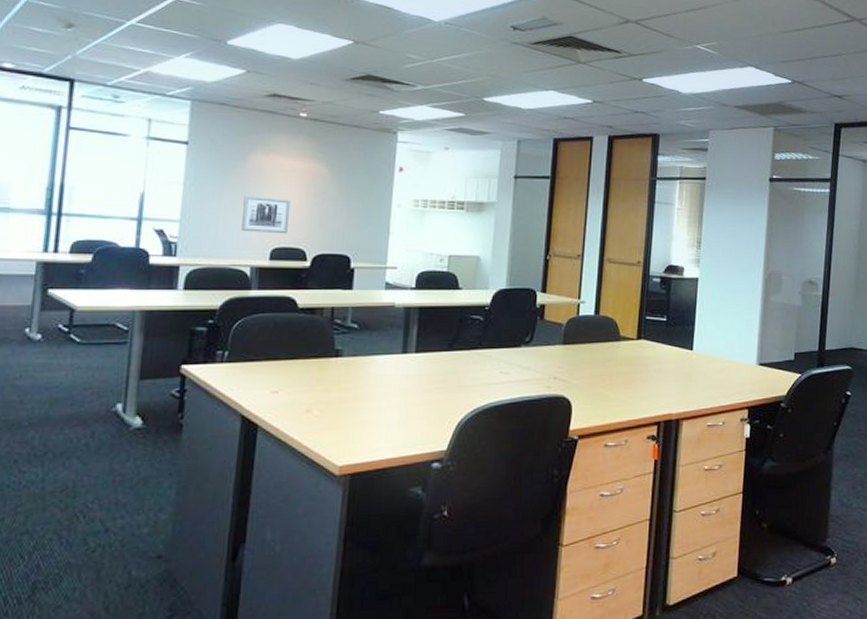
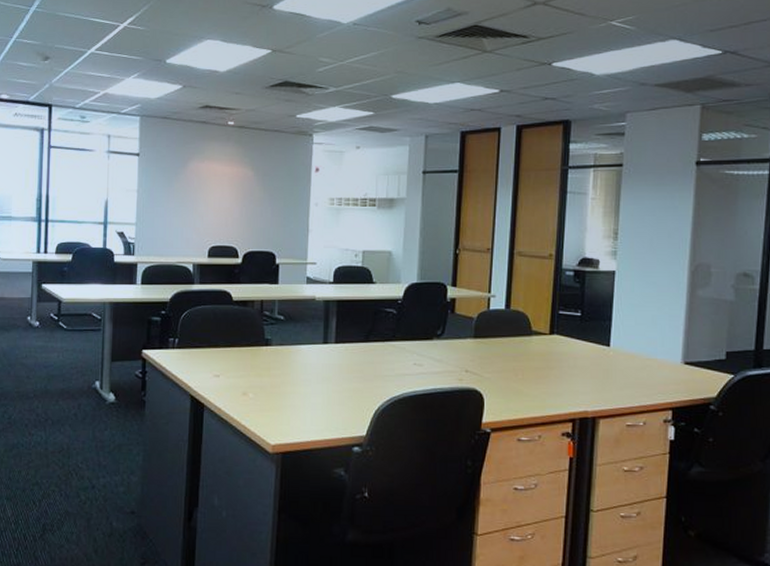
wall art: present [240,196,291,234] -> none [183,200,223,234]

